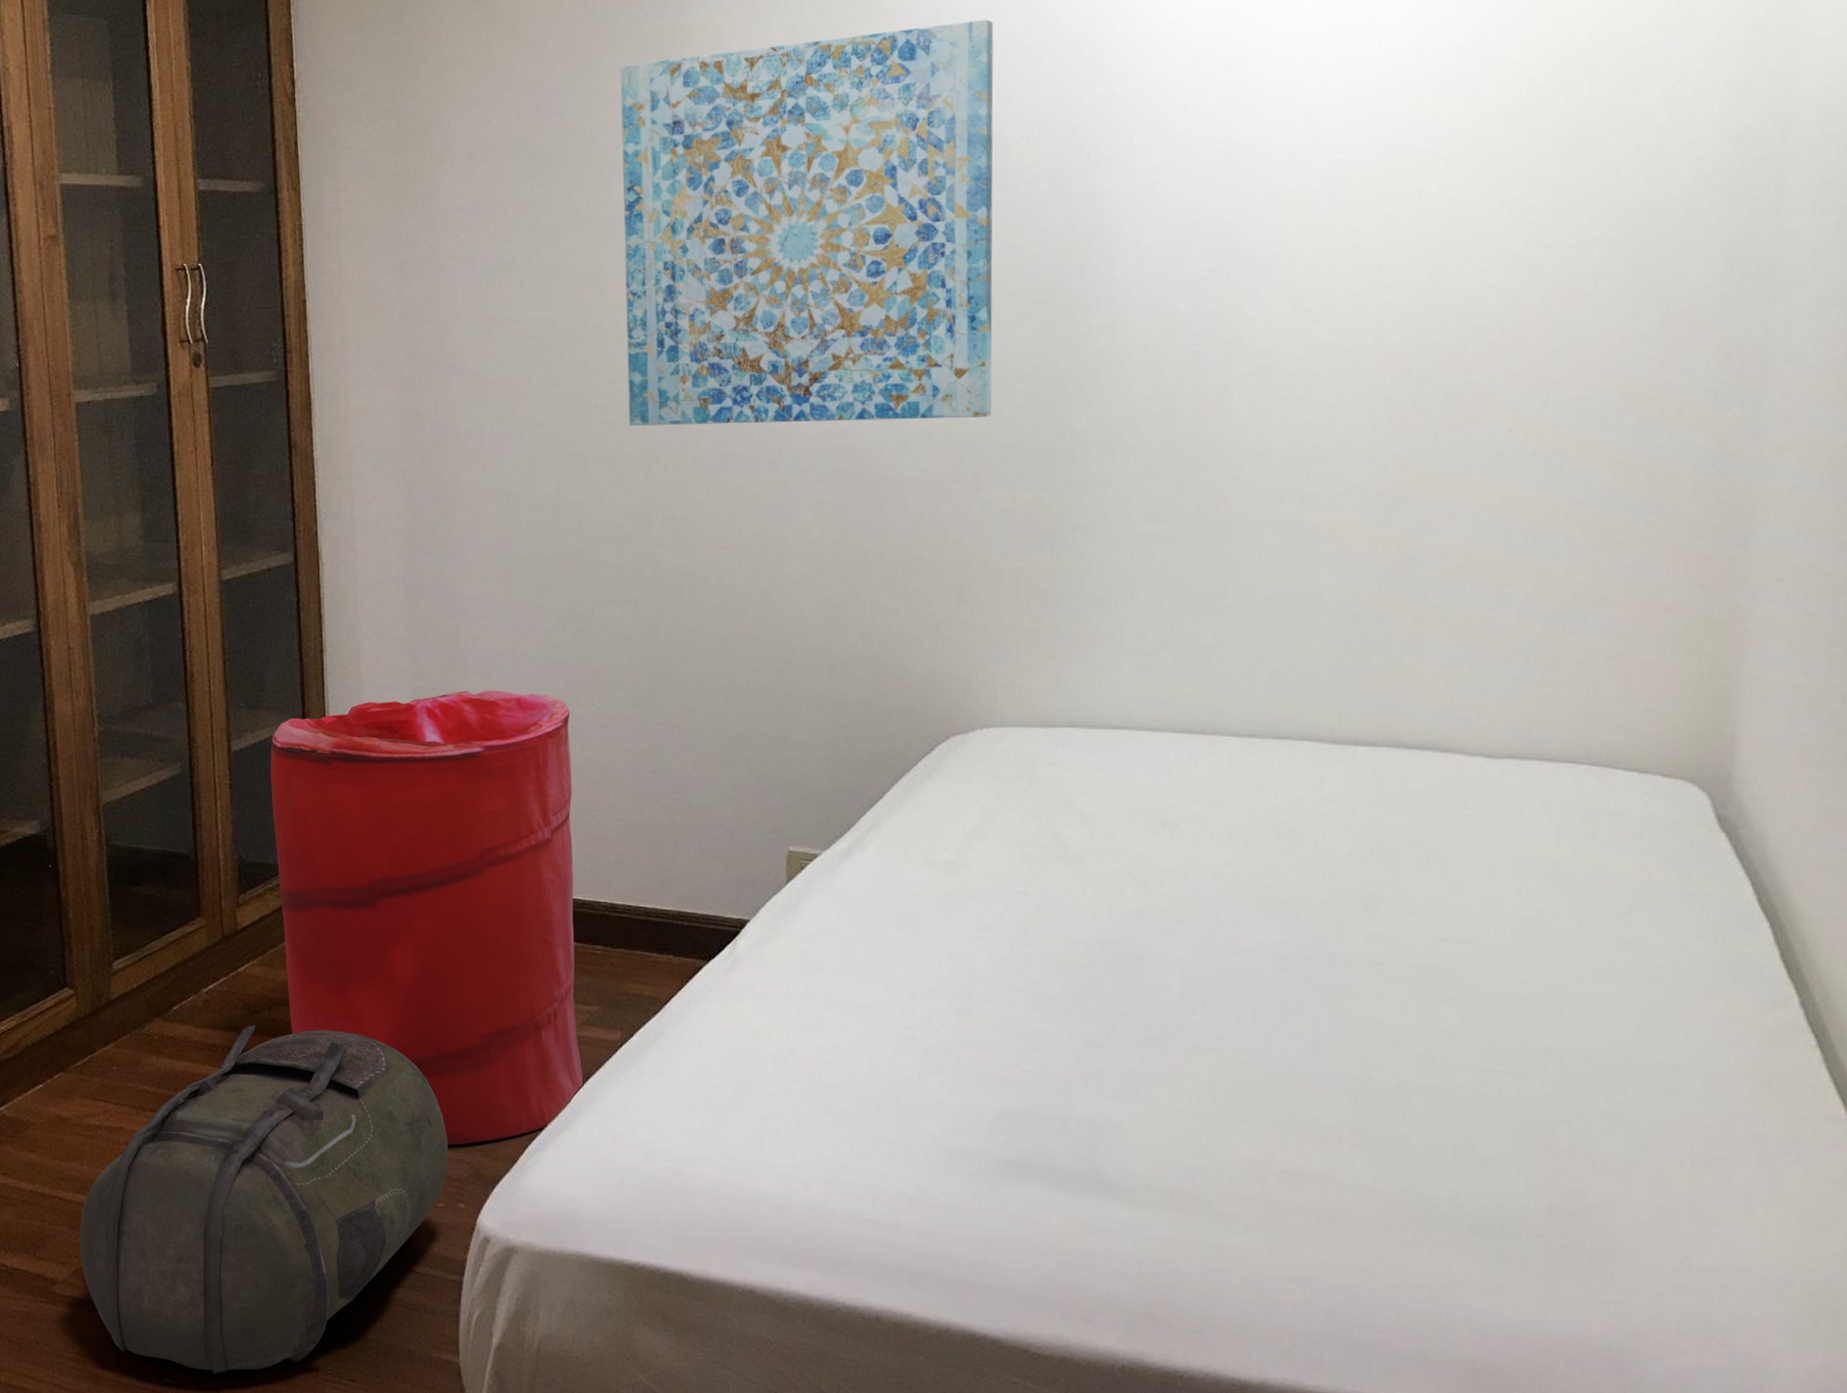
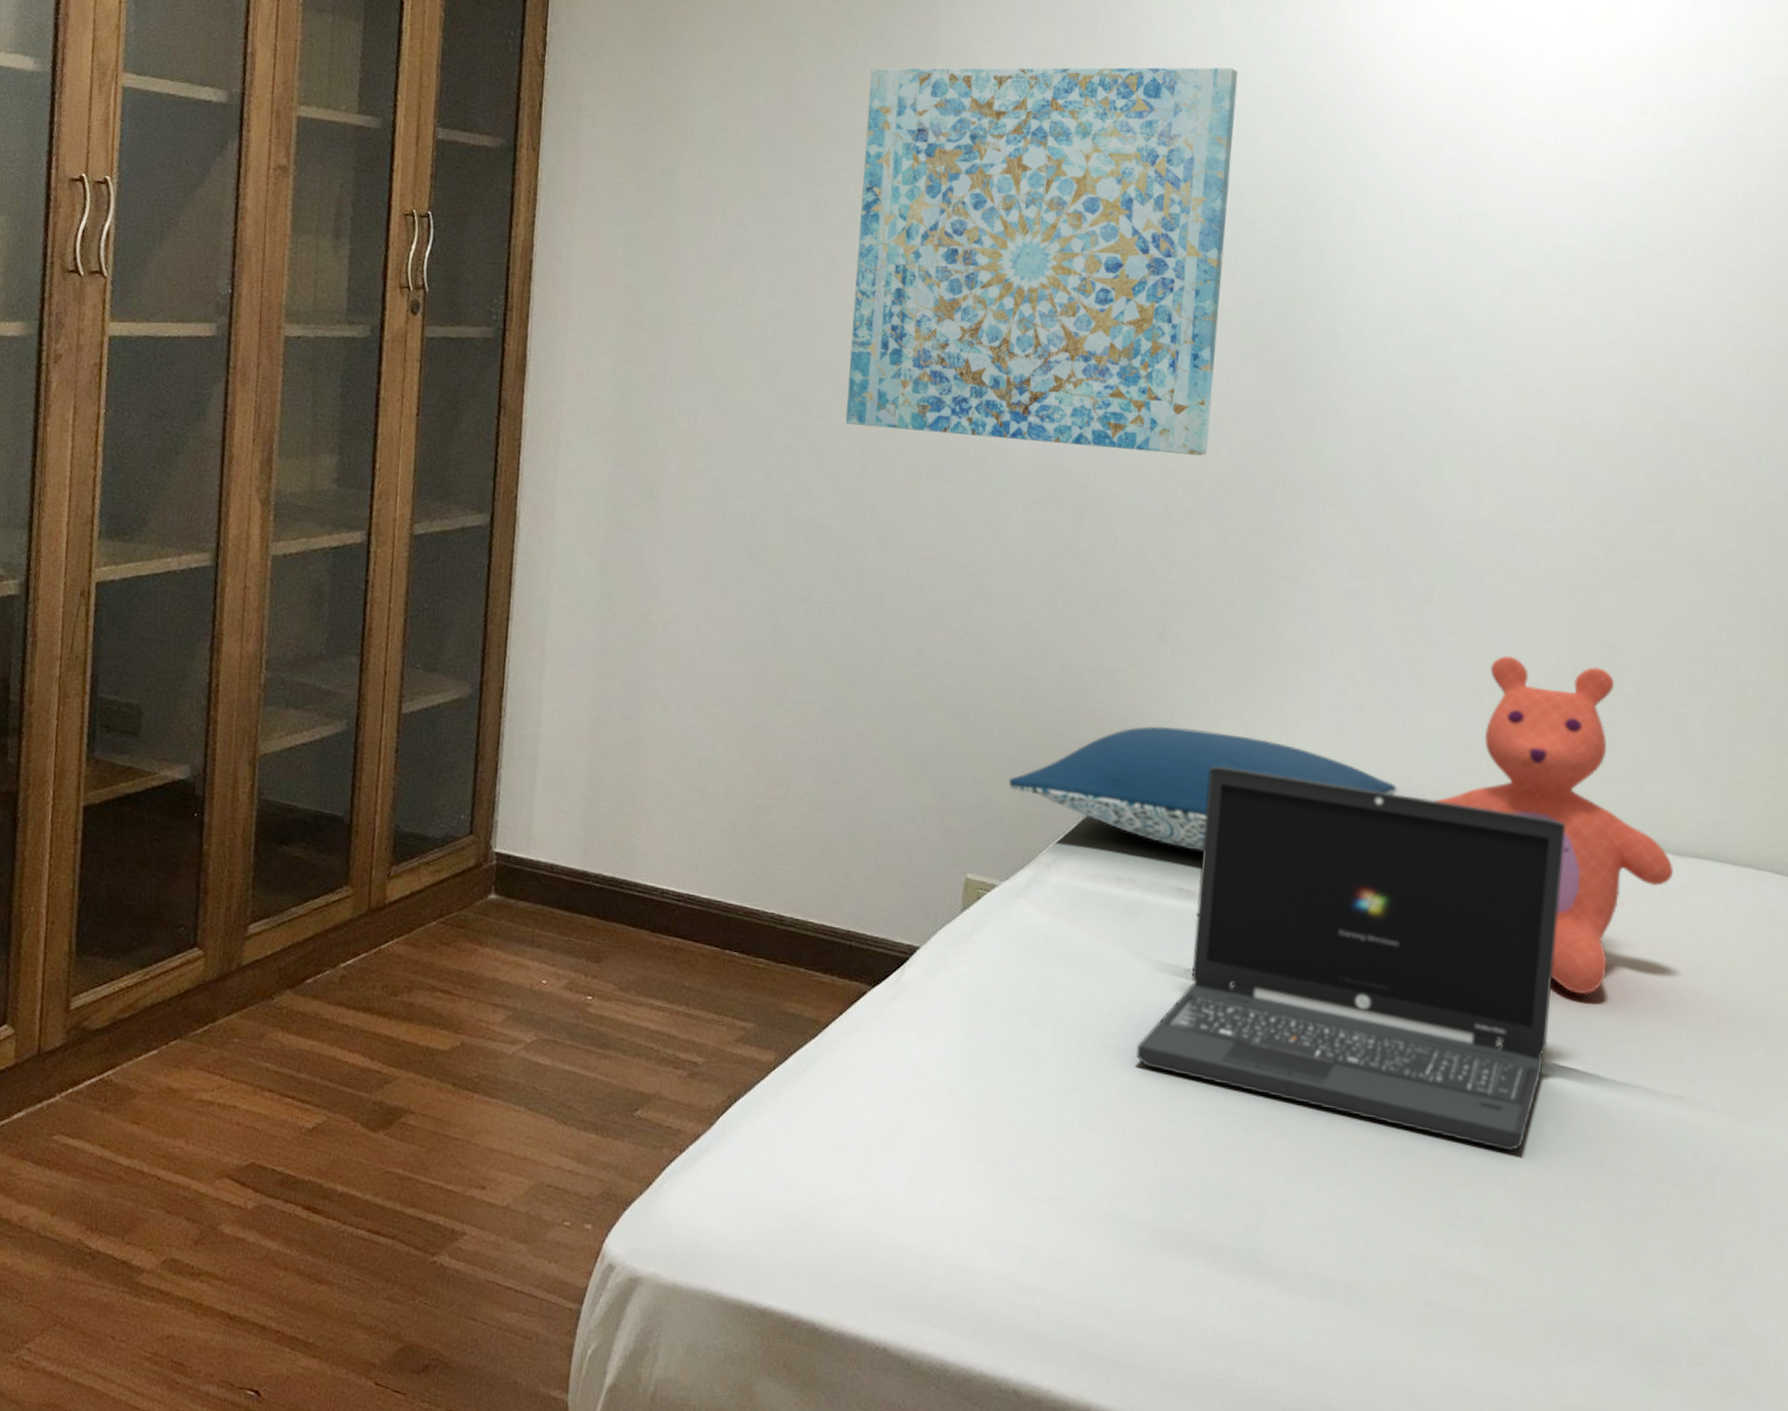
backpack: present [79,1025,448,1374] -> none [172,1008,582,1391]
laundry hamper: present [270,690,584,1145] -> none [429,675,757,1160]
pillow: none [821,686,1206,802] -> present [1008,726,1397,852]
laptop: none [968,718,1377,1056] -> present [1136,766,1566,1152]
teddy bear: none [1245,581,1490,902] -> present [1435,655,1674,995]

